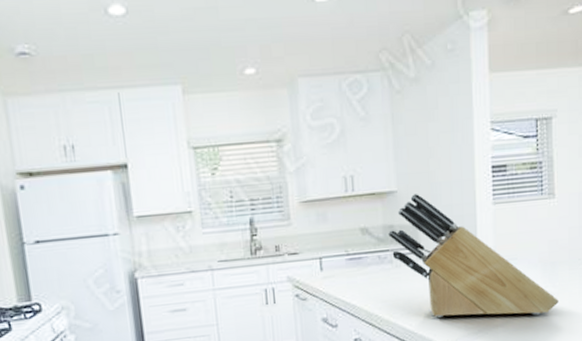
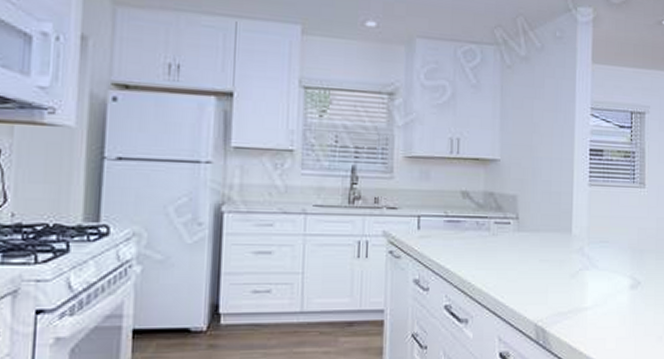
knife block: present [388,194,559,318] -> none [488,165,645,301]

